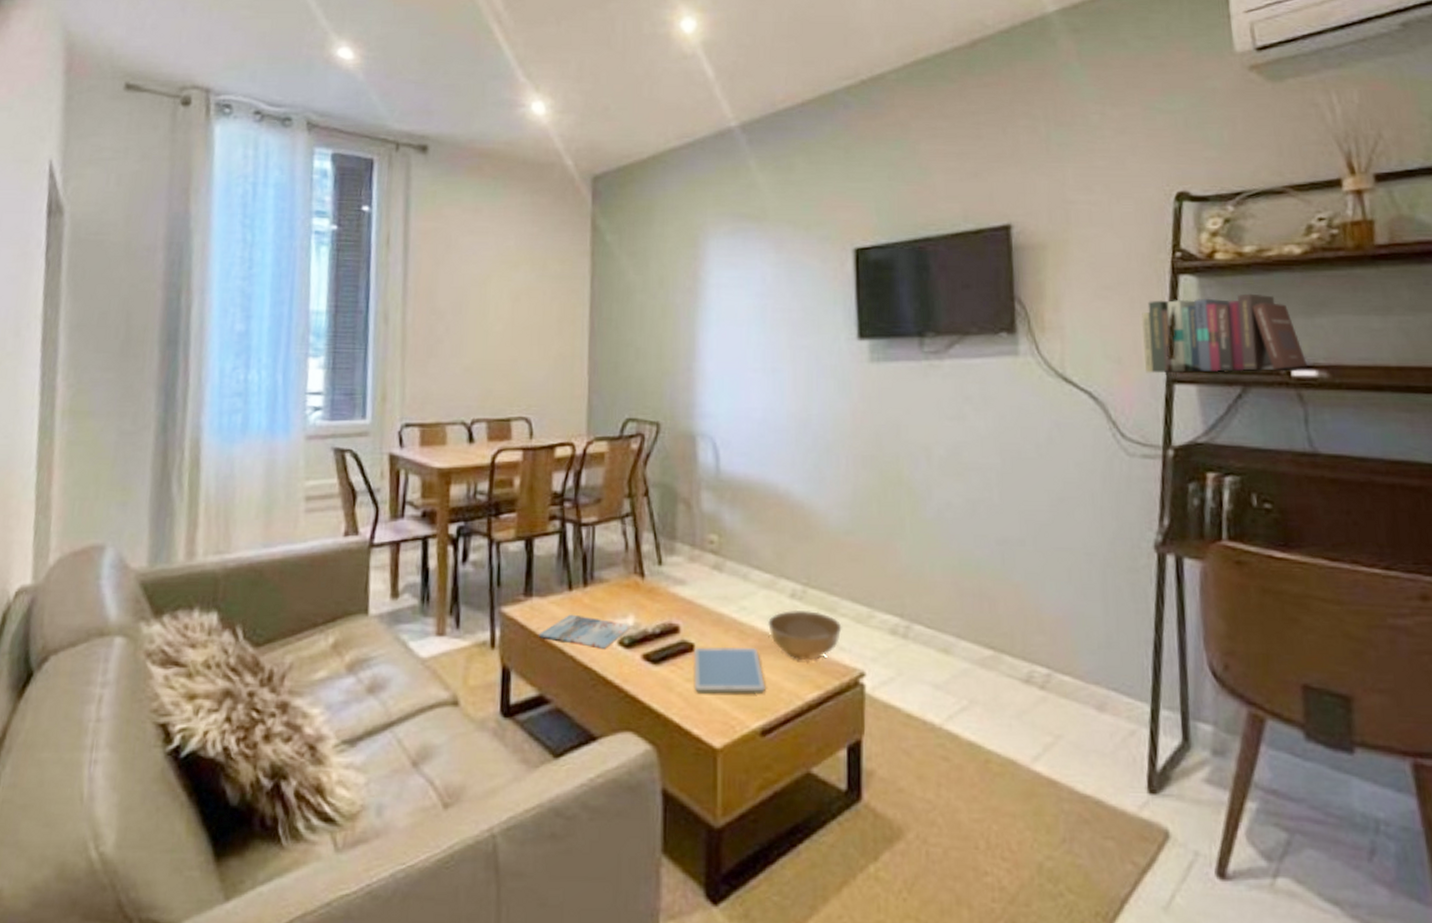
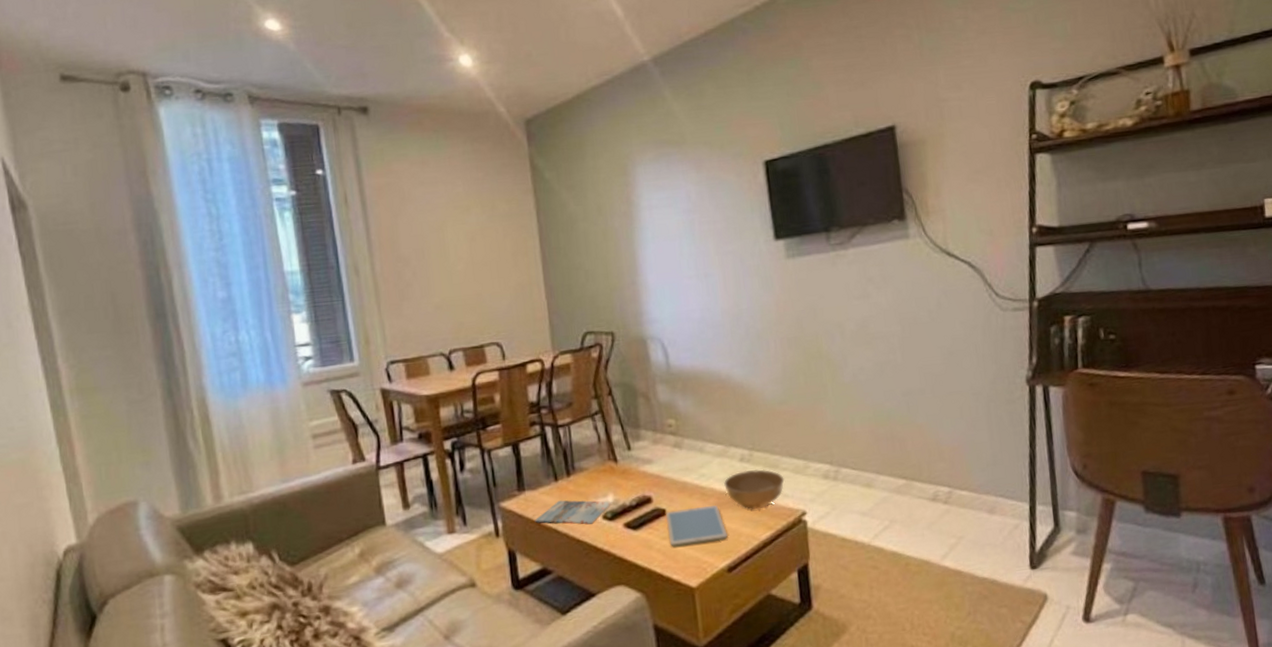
books: present [1141,293,1309,374] -> none [1007,163,1141,241]

